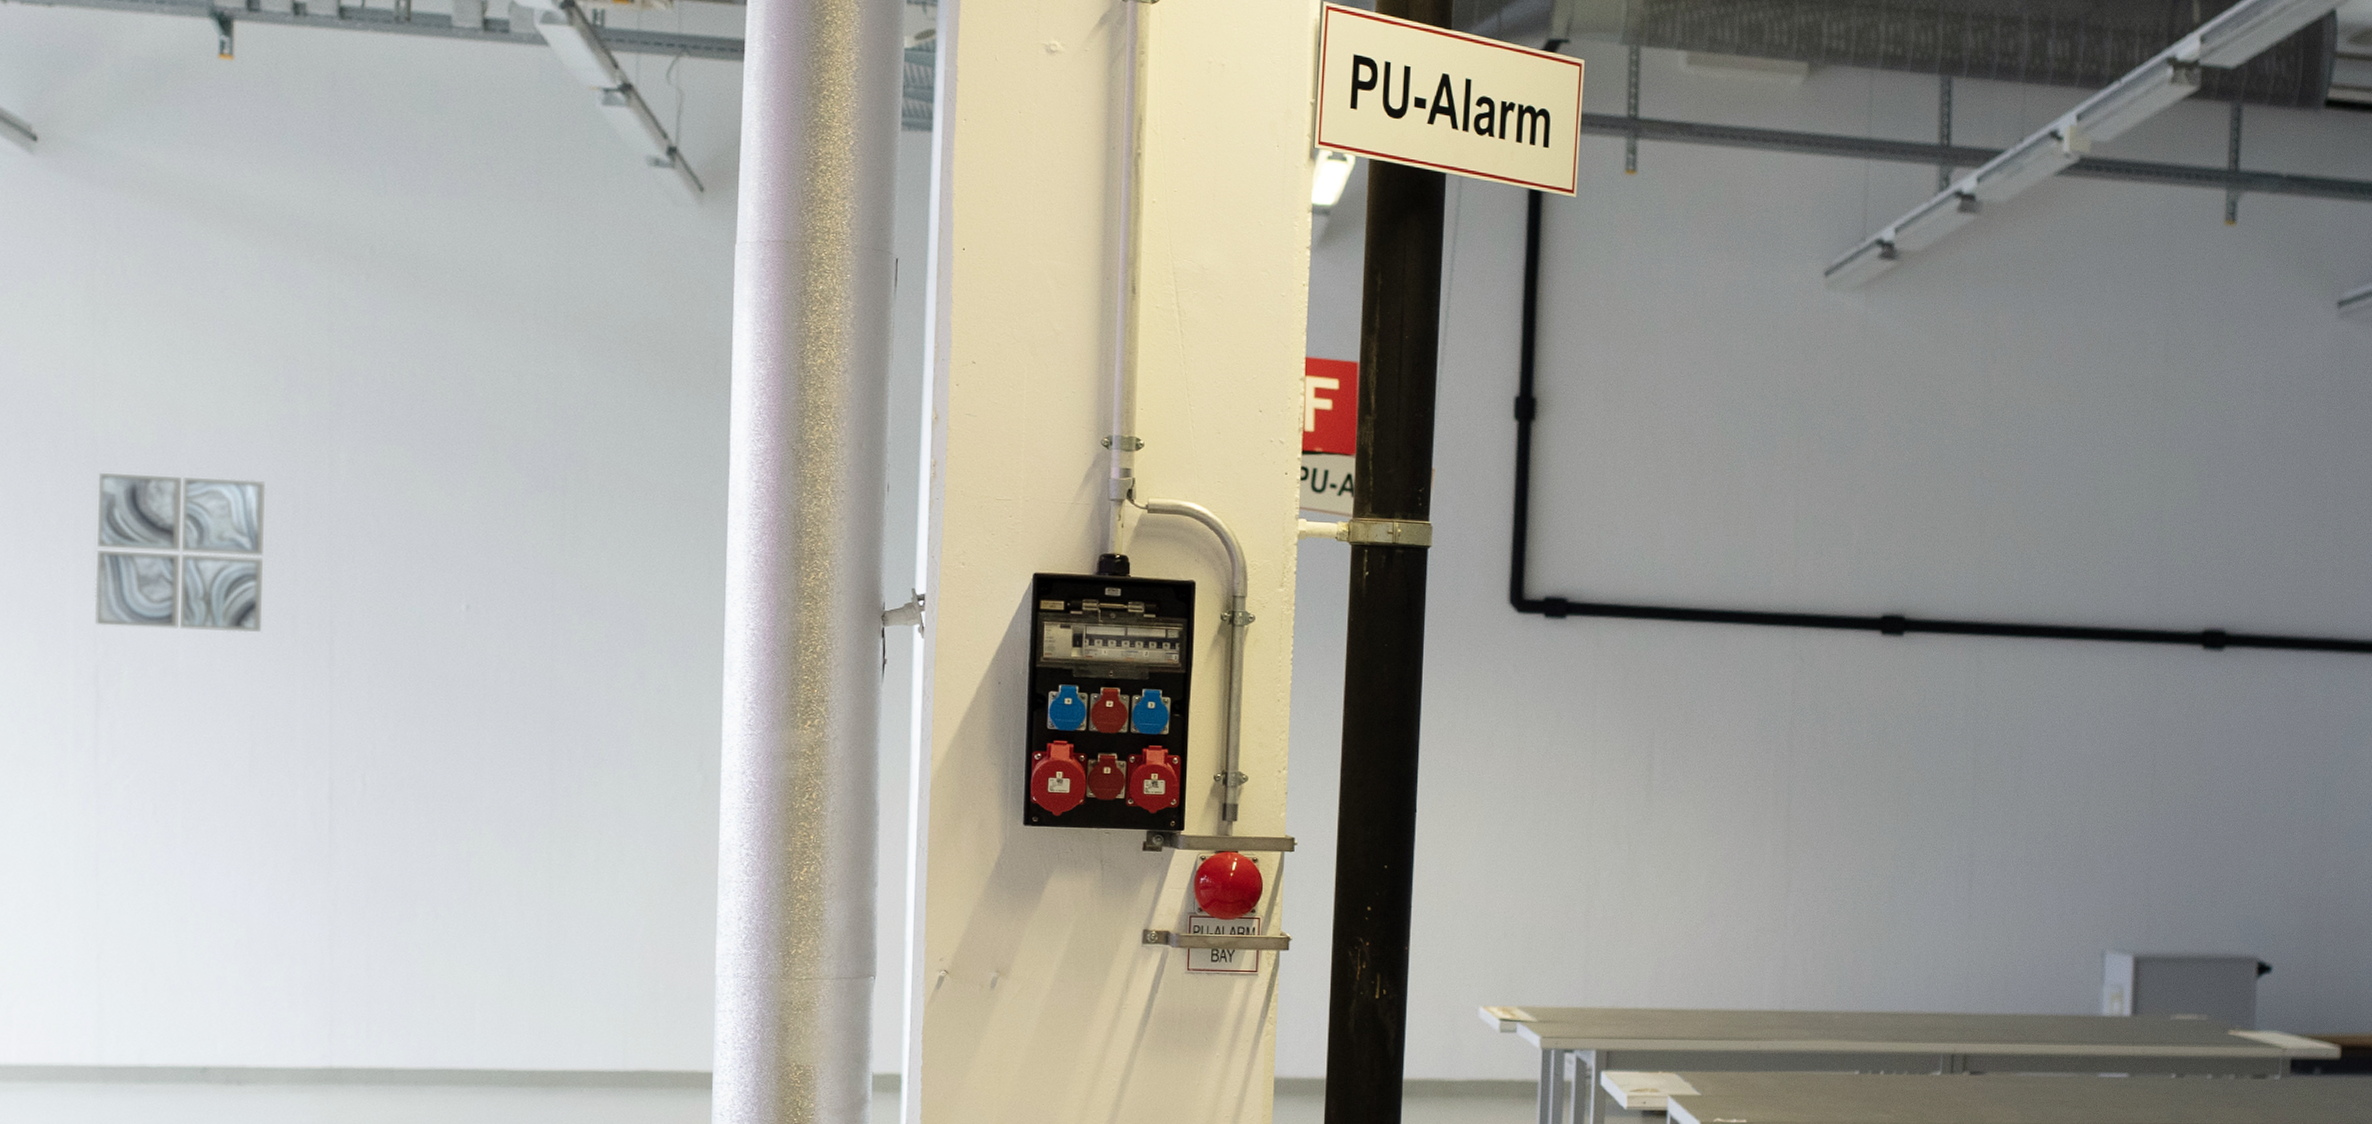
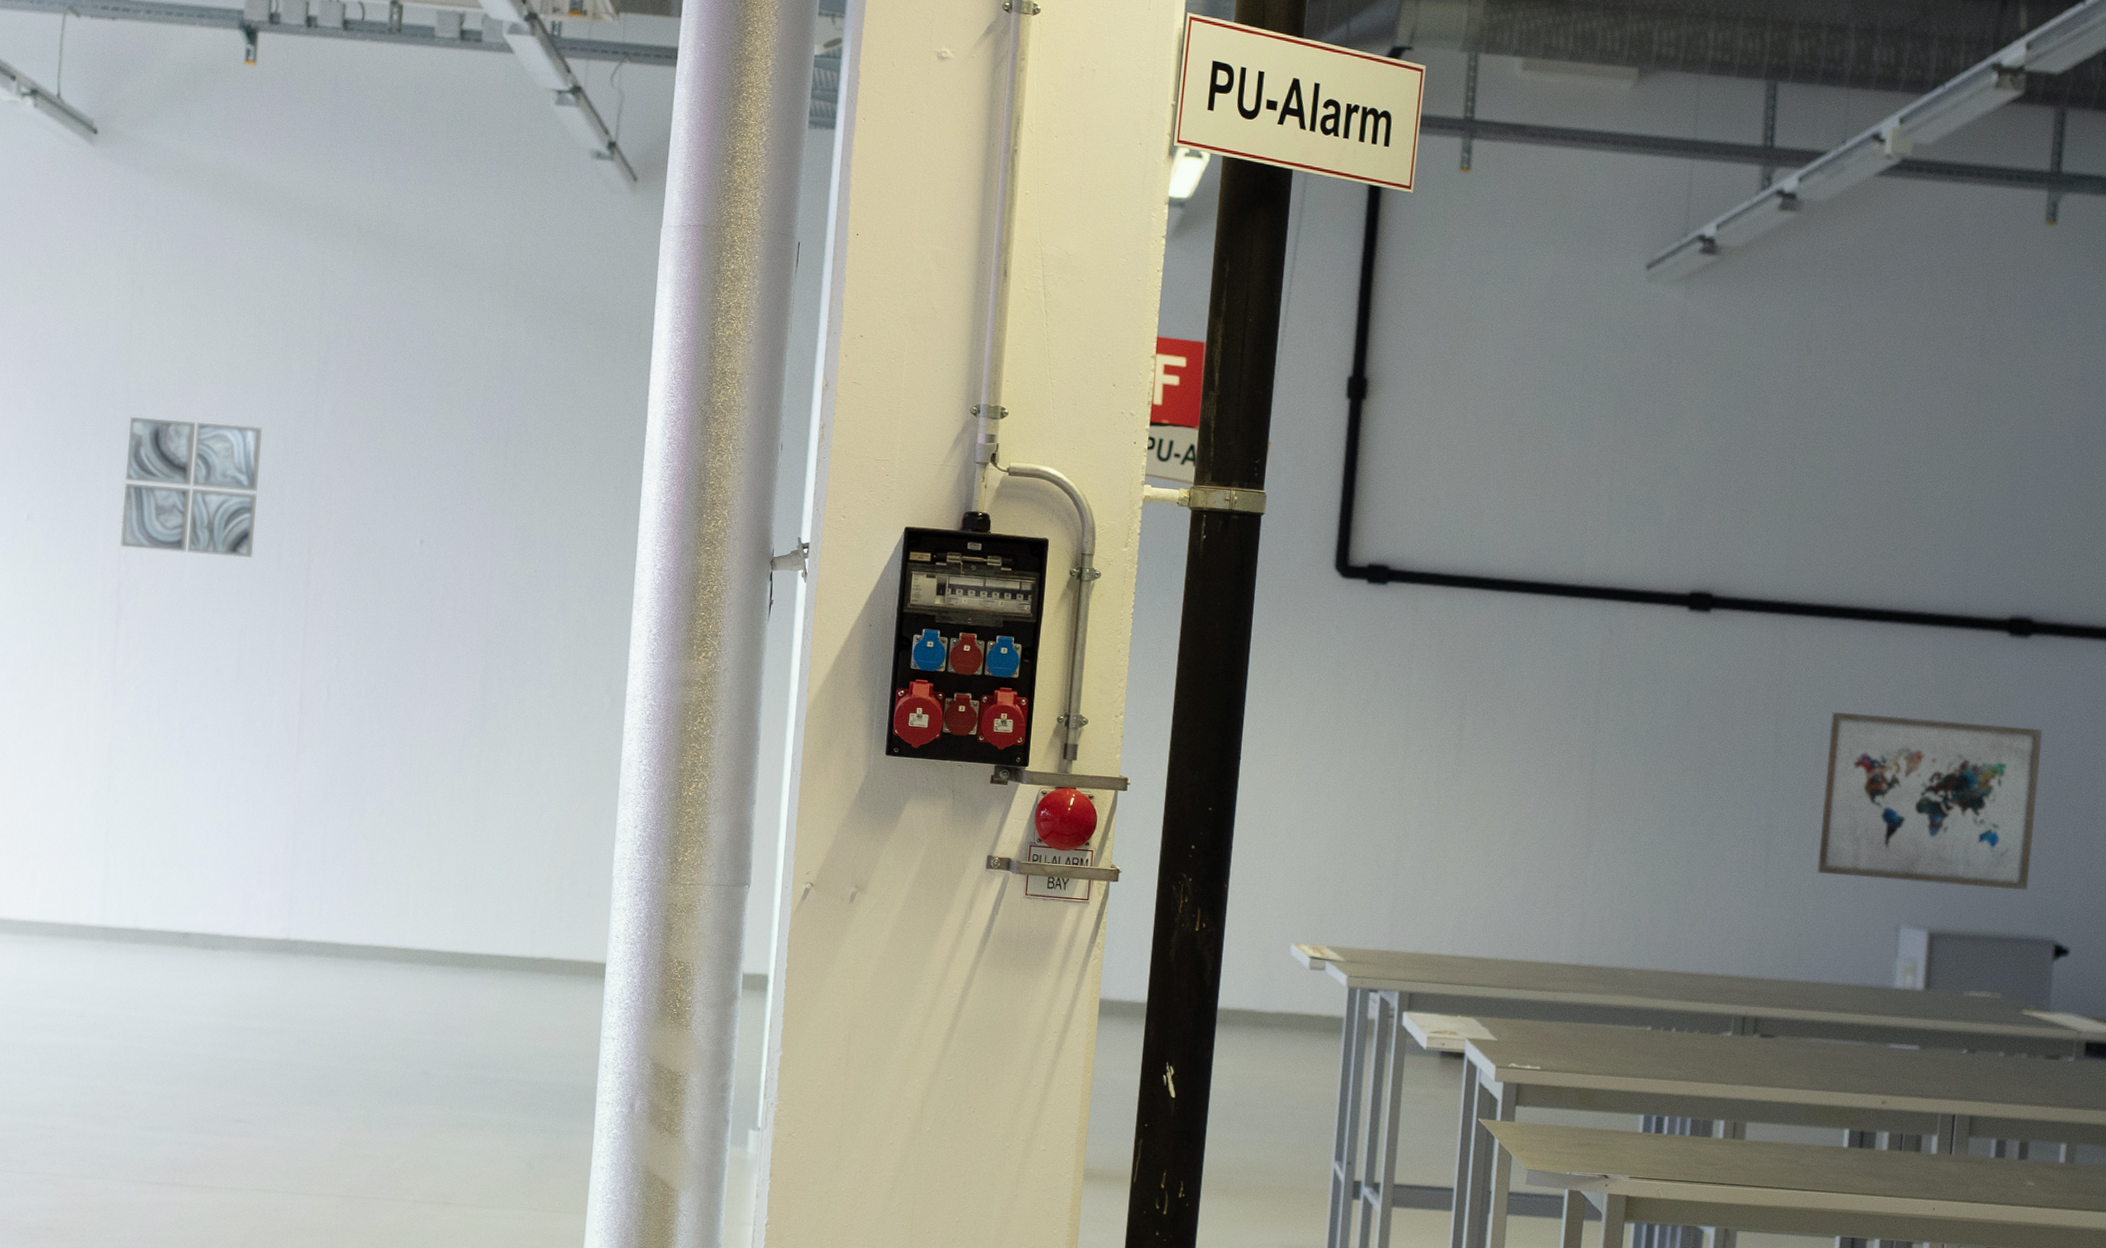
wall art: none [2021,735,2239,909] -> present [1817,712,2043,890]

